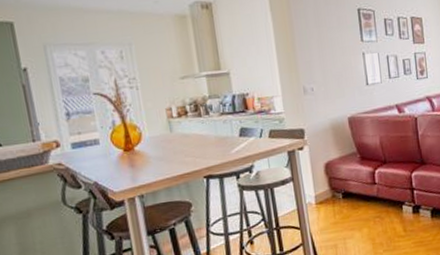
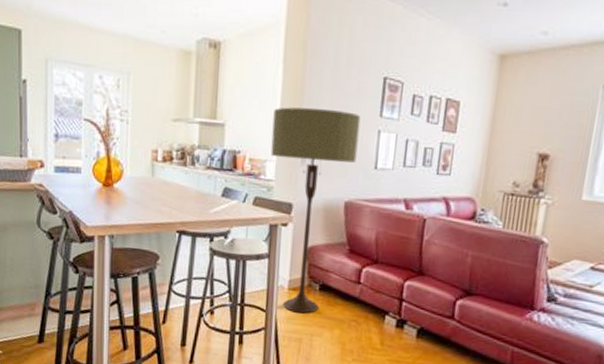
floor lamp: none [271,42,350,223] -> present [270,107,361,314]

